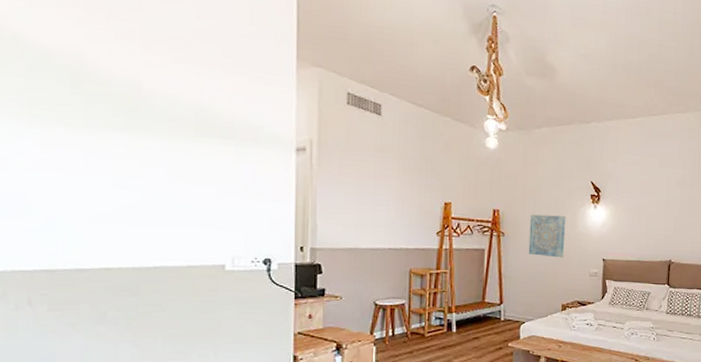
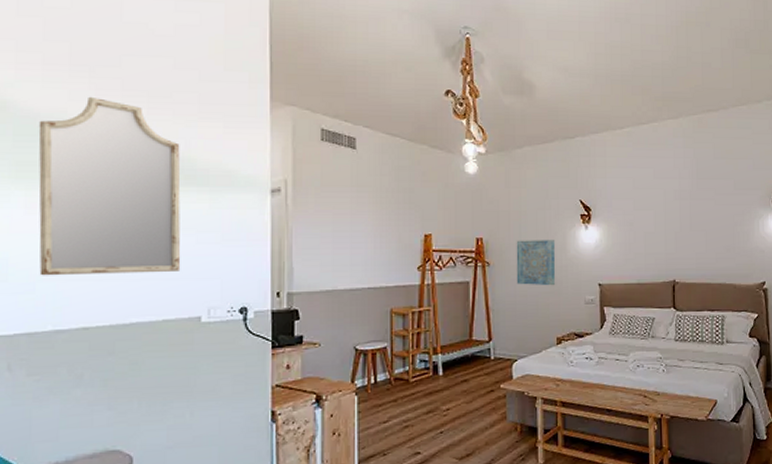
home mirror: none [53,38,205,221] -> present [38,96,181,276]

